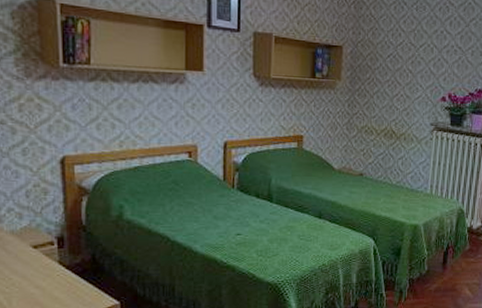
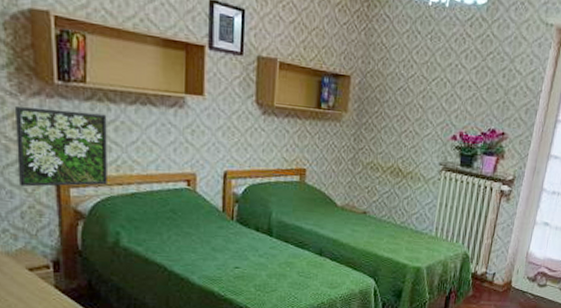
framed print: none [22,89,111,166] -> present [16,106,107,187]

